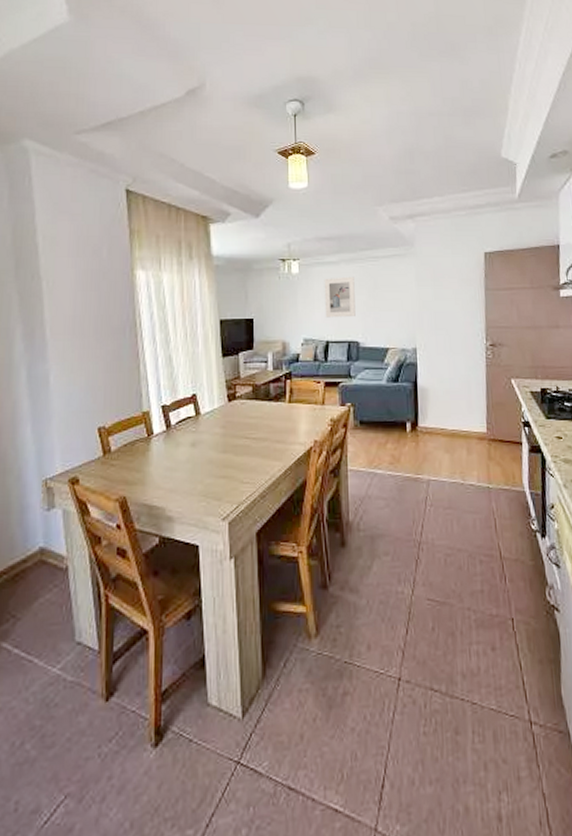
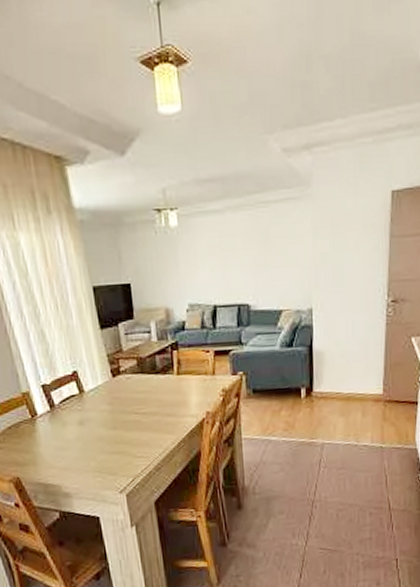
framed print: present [324,276,356,318] -> none [207,227,245,279]

